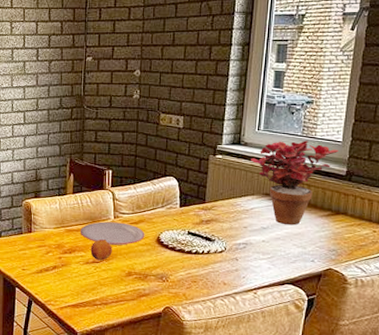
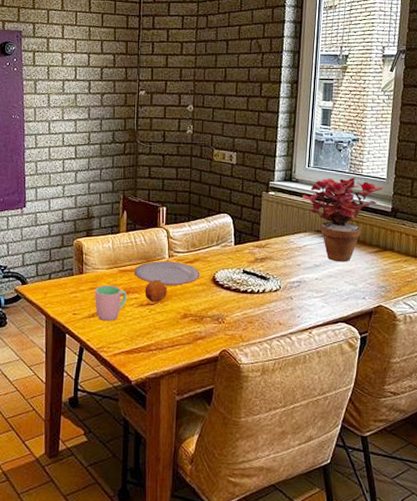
cup: none [43,244,73,277] -> present [95,285,127,322]

